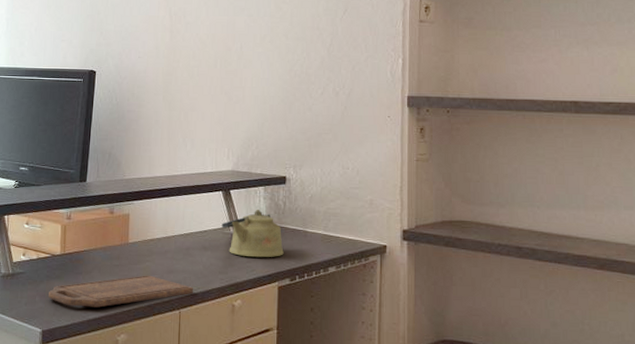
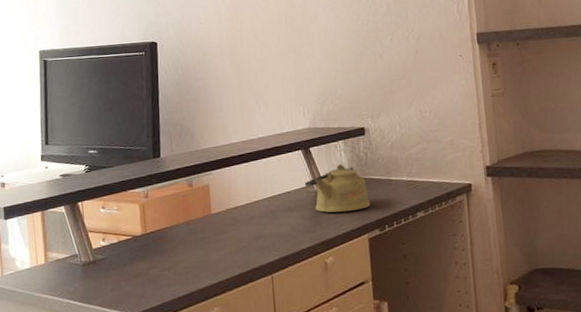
cutting board: present [48,275,194,308] -> none [134,244,284,286]

